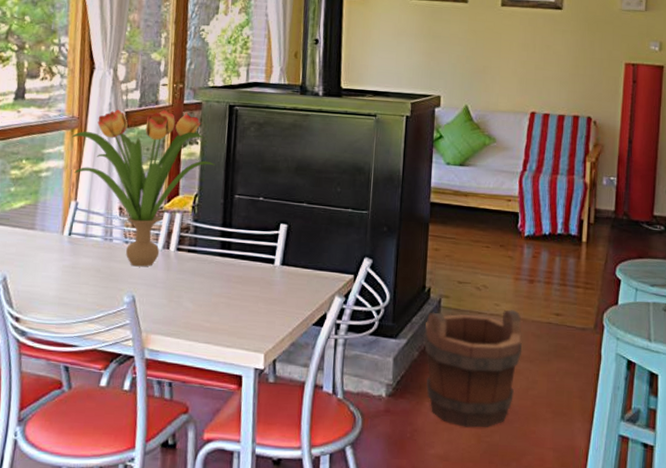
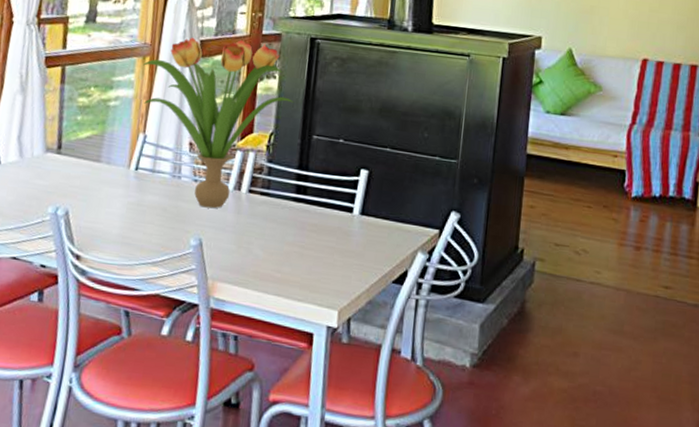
wooden bucket: present [423,309,522,428] -> none [513,276,626,411]

